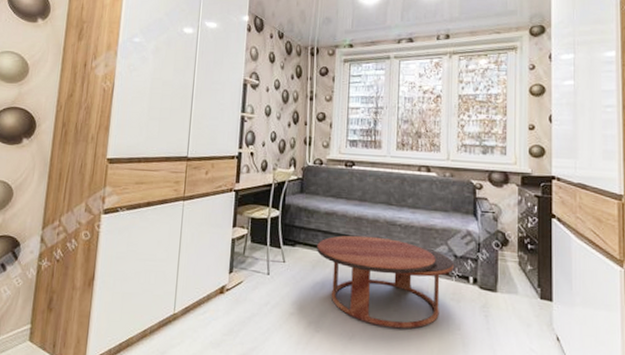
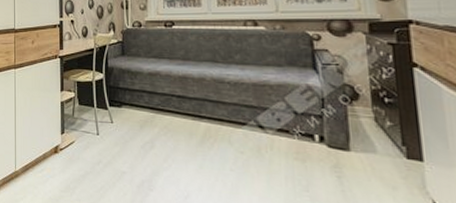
coffee table: present [317,235,454,329] -> none [143,94,295,189]

